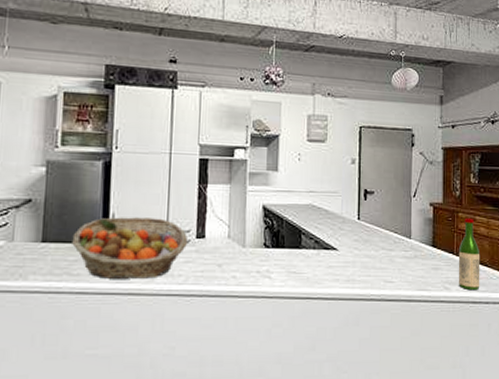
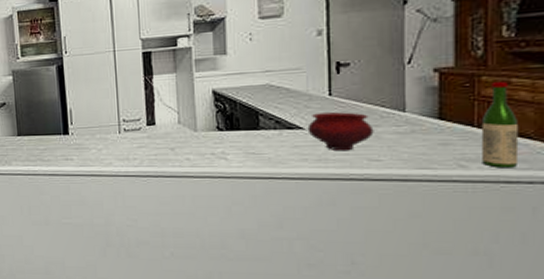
fruit basket: present [72,217,189,279] -> none [40,110,140,163]
bowl: none [340,235,389,273] -> present [307,112,374,151]

